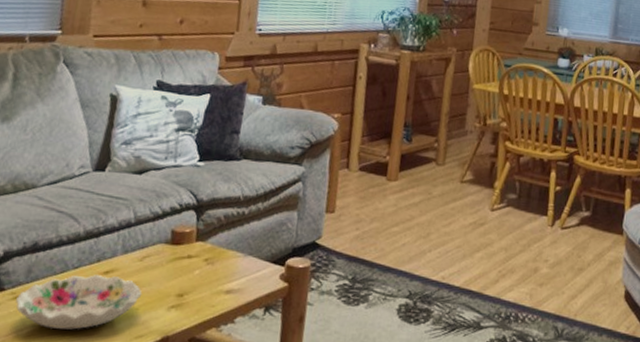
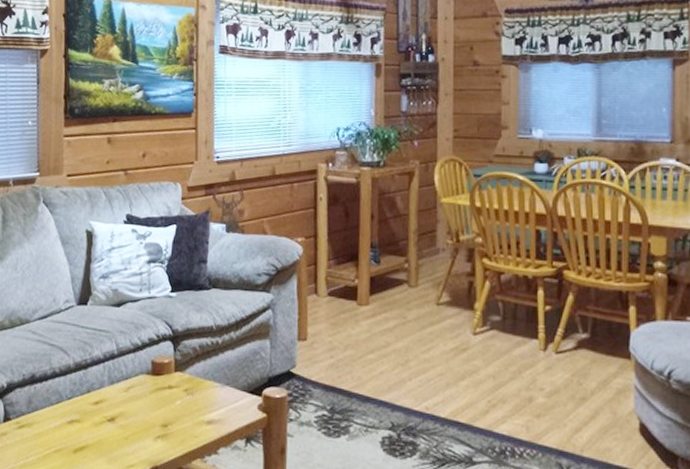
decorative bowl: present [16,275,142,330] -> none [21,405,130,458]

